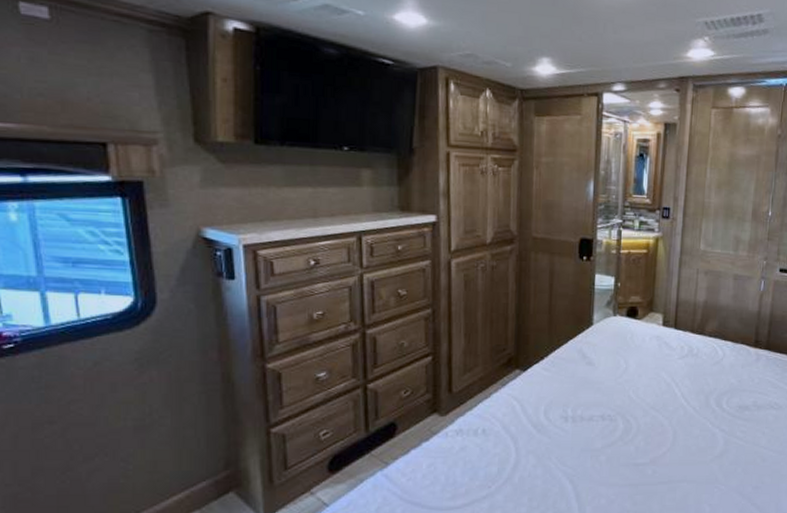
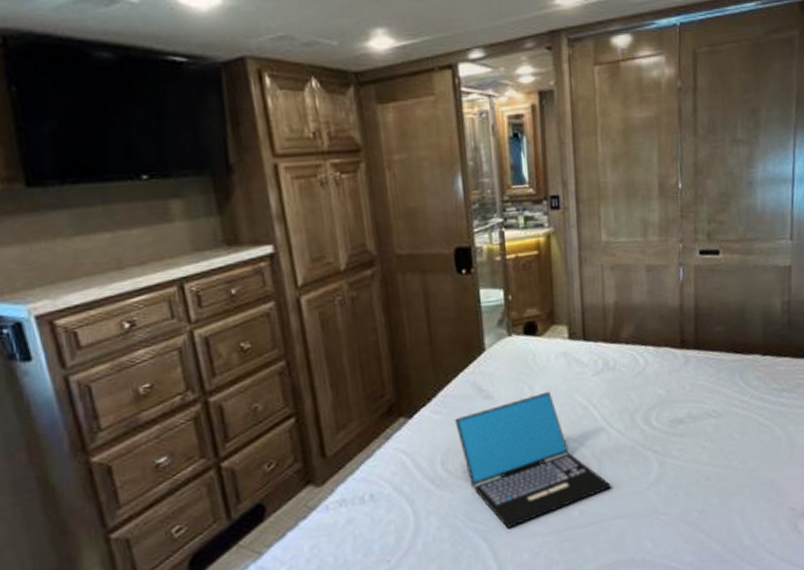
laptop: none [560,366,683,475] -> present [455,391,612,528]

